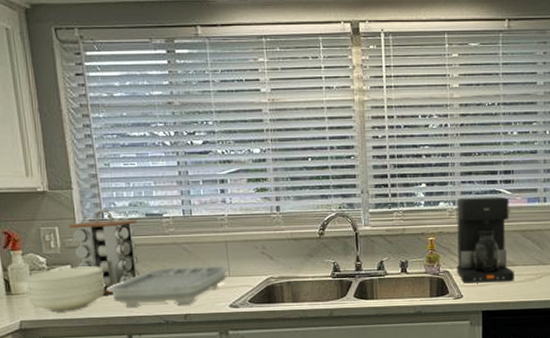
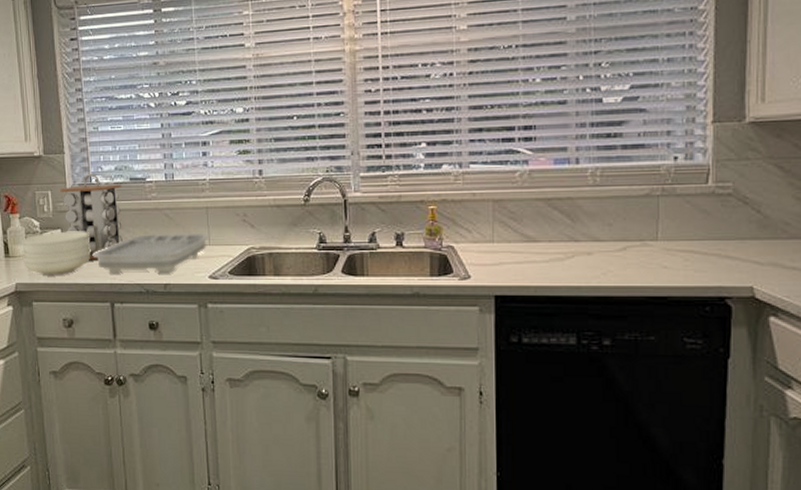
coffee maker: present [456,196,514,283] -> none [462,157,536,261]

